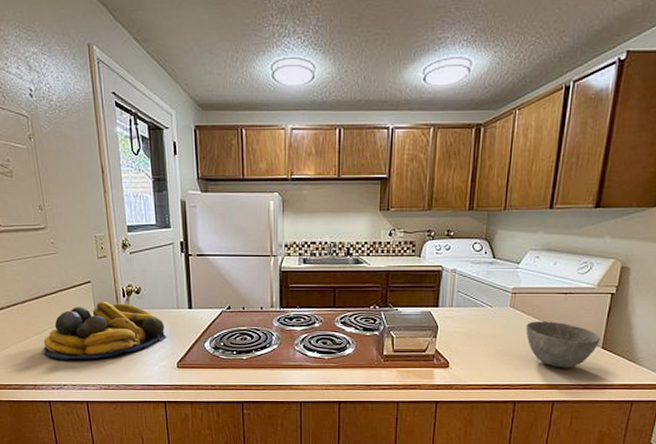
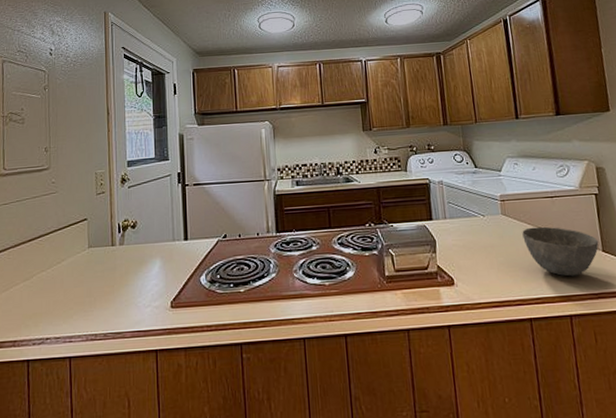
fruit bowl: present [44,301,167,361] -> none [30,238,162,309]

